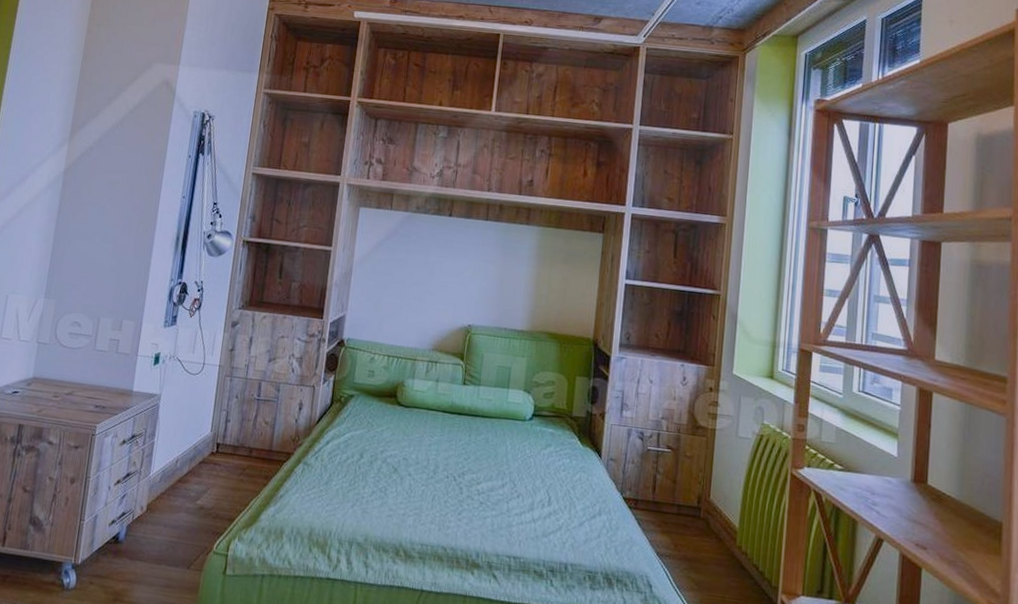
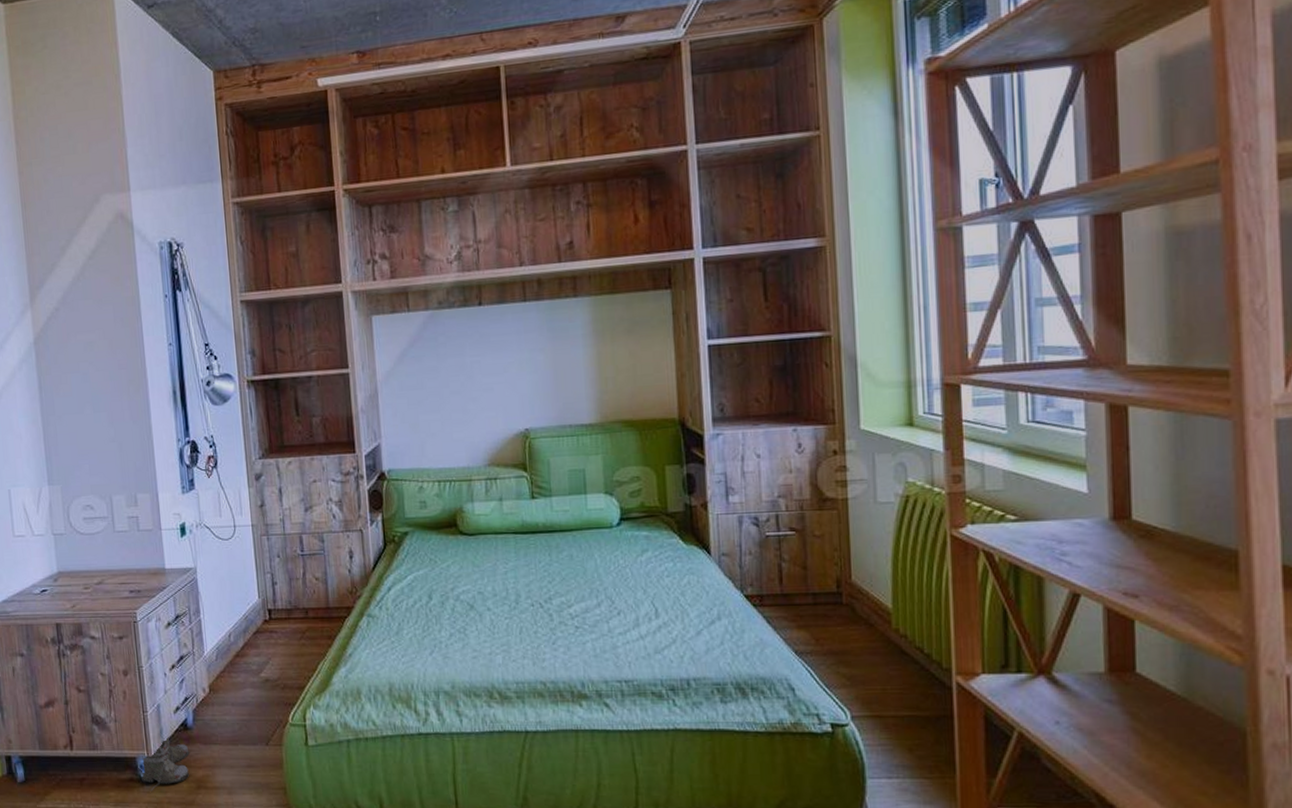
boots: none [63,545,115,598] -> present [141,735,190,791]

